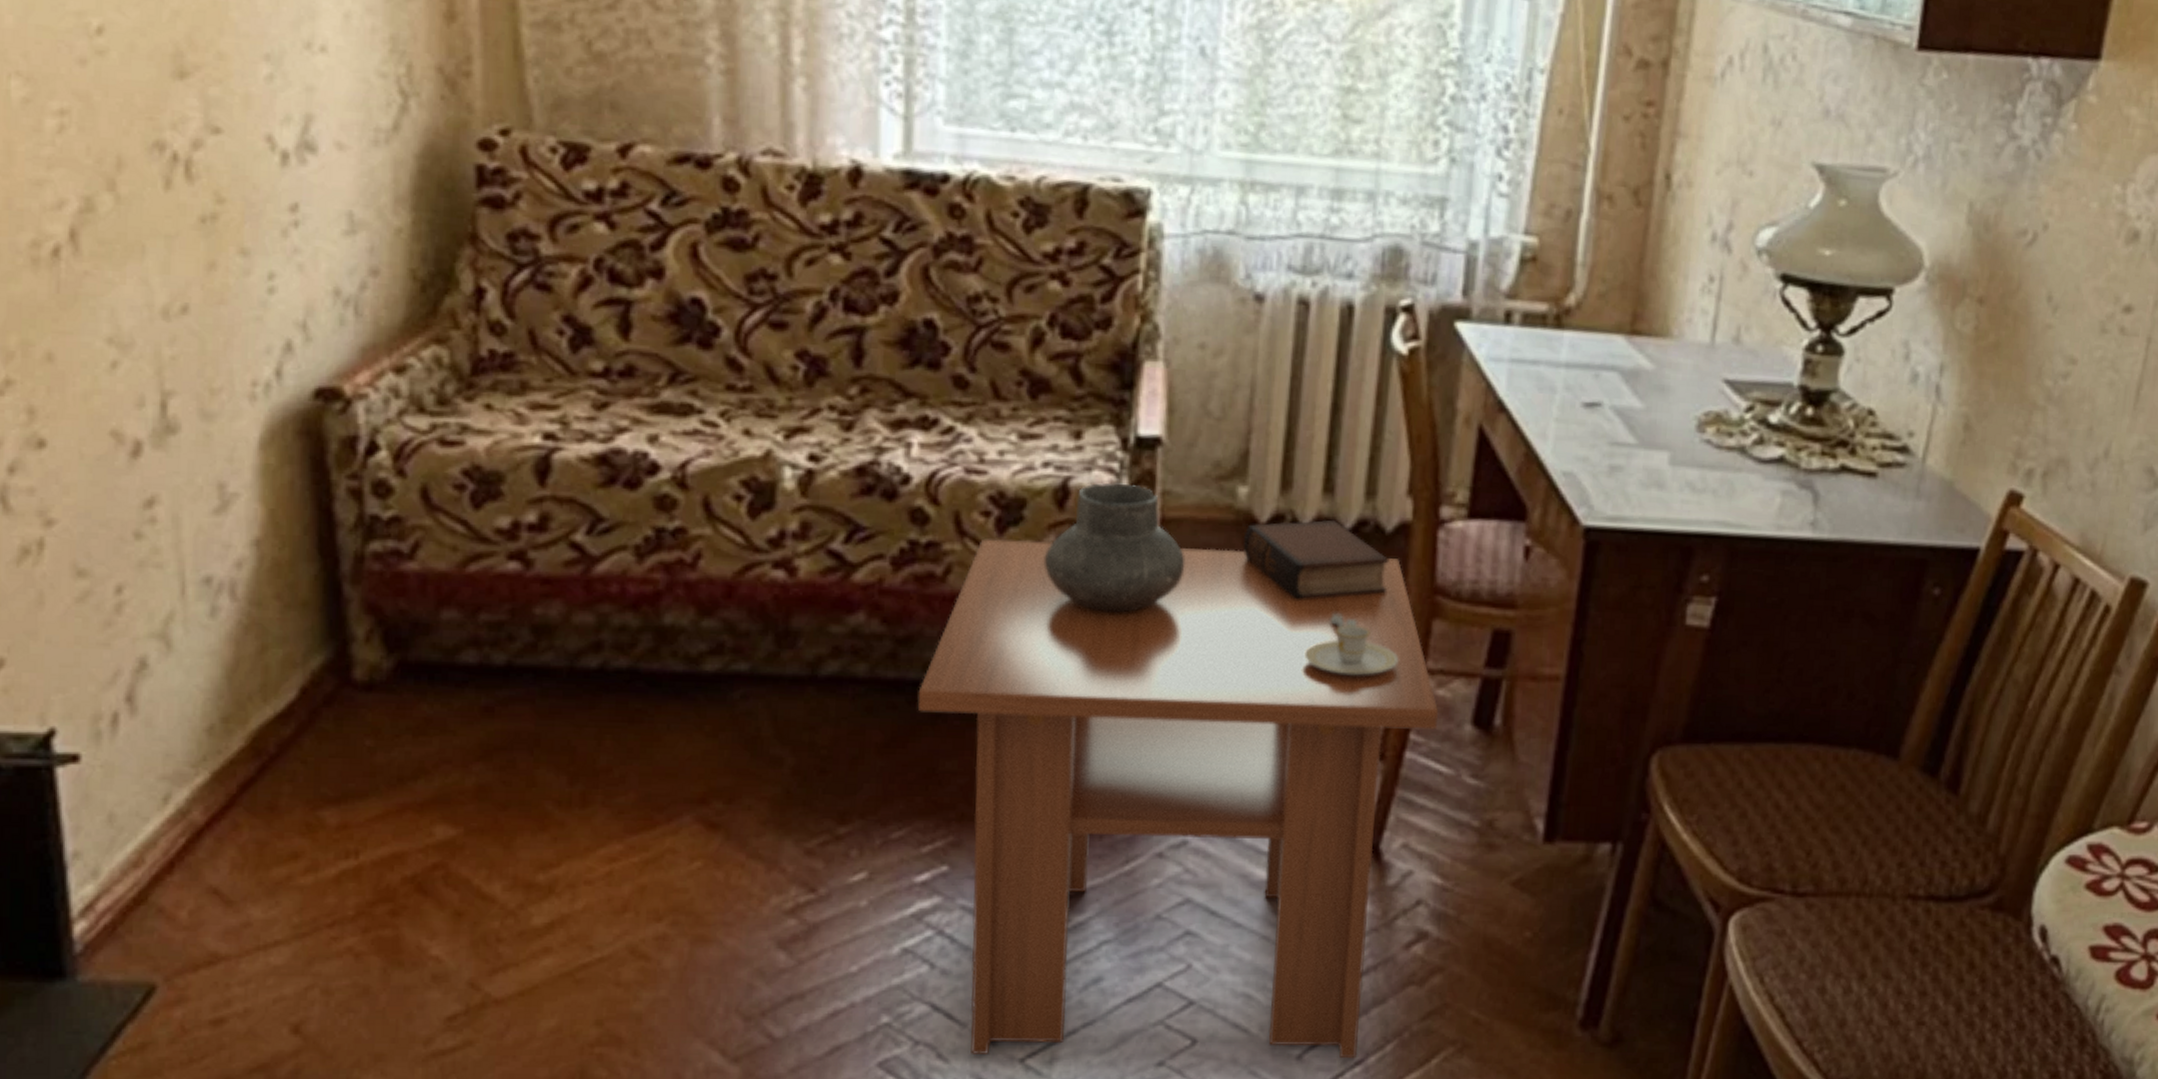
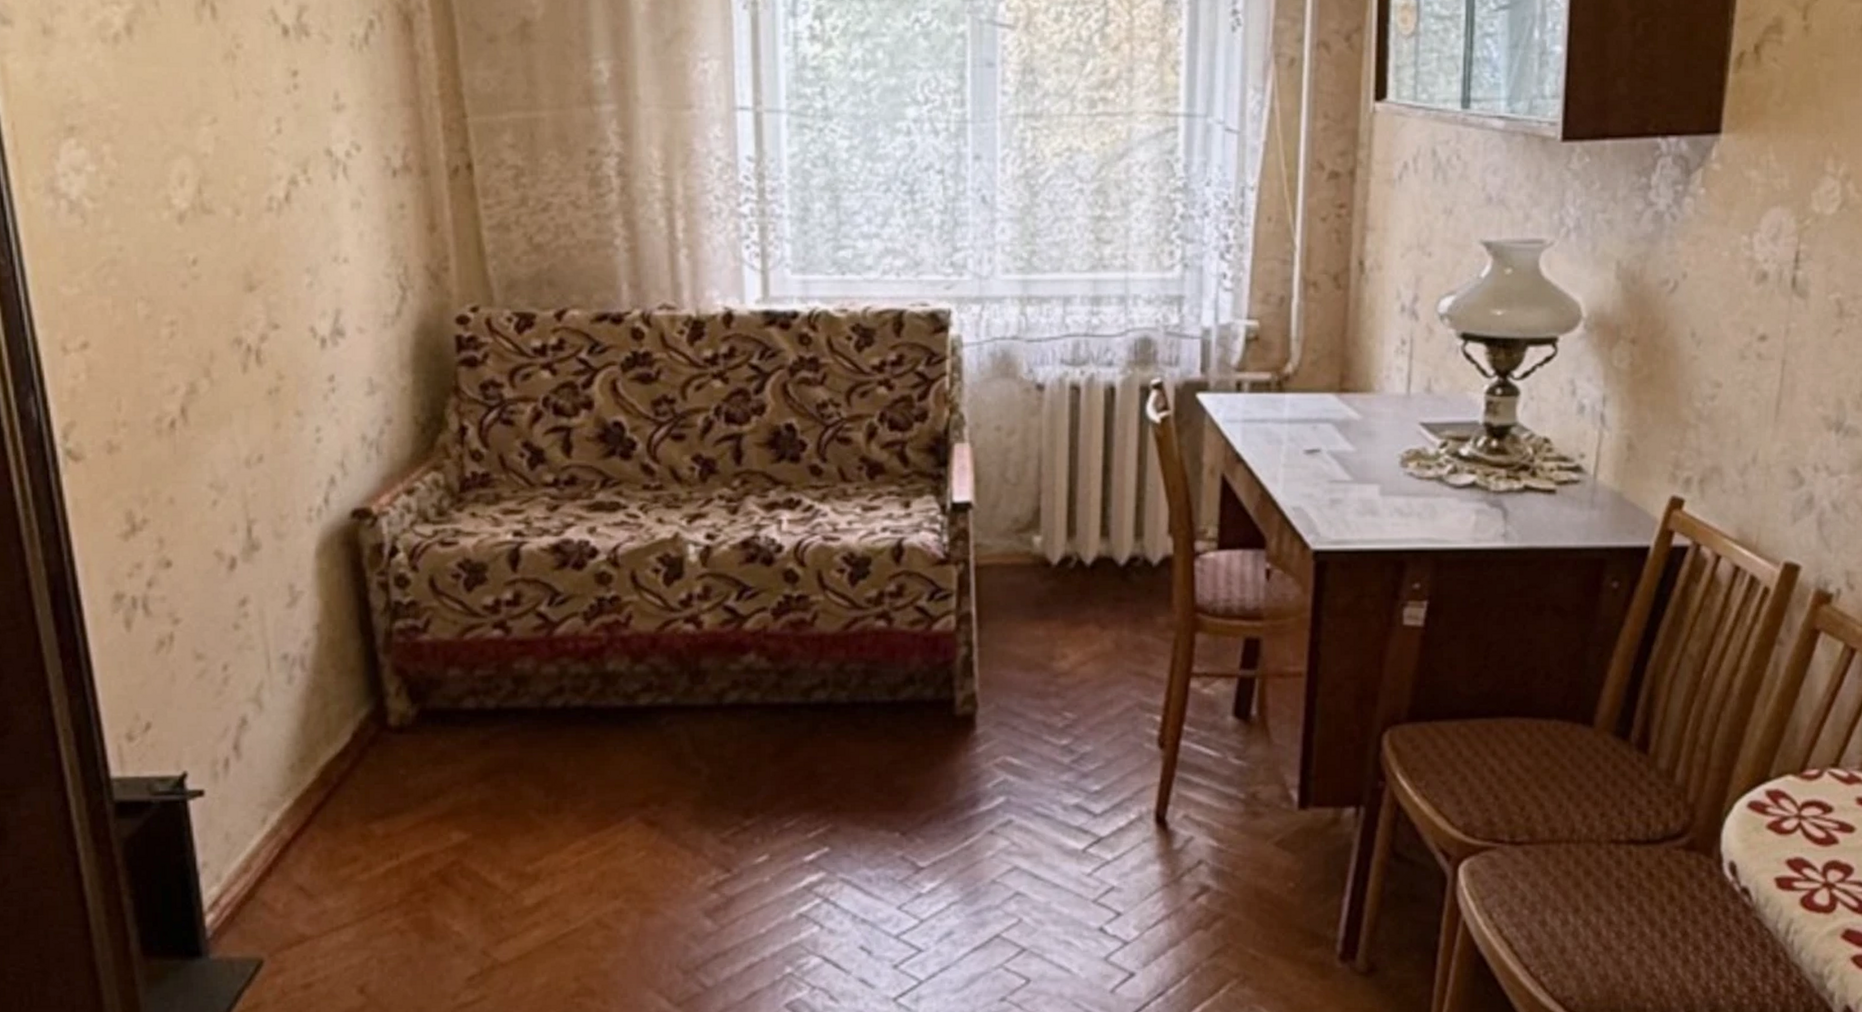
coffee table: present [917,538,1438,1059] -> none [798,586,1205,996]
vase: present [1043,483,1185,613] -> none [887,540,996,642]
book: present [1242,519,1390,600] -> none [1040,558,1157,624]
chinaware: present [1303,612,1399,676] -> none [1094,631,1170,682]

